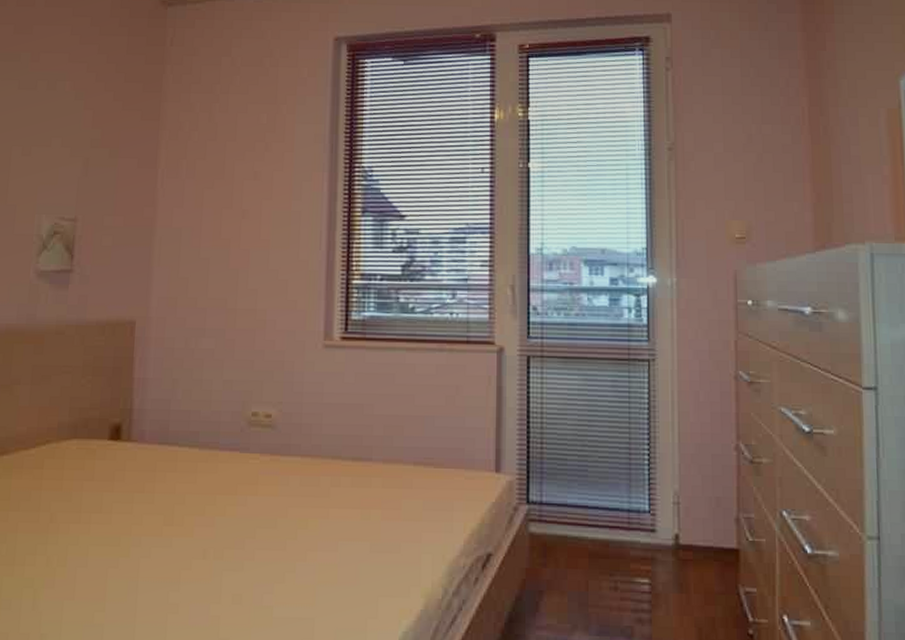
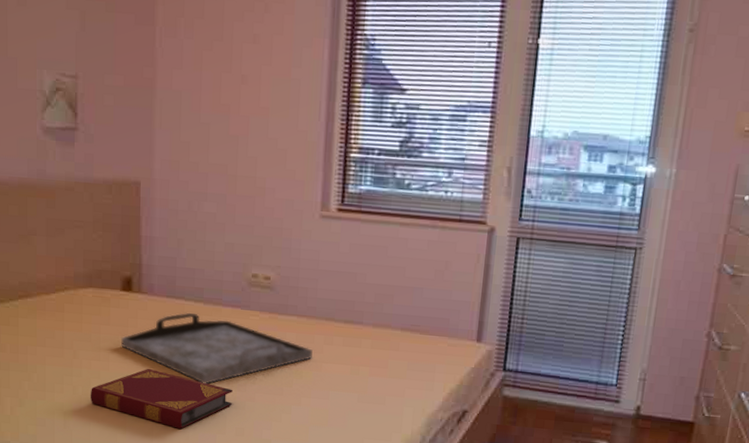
hardback book: none [65,529,229,600] -> present [90,369,232,429]
serving tray: none [105,460,318,543] -> present [121,312,313,384]

